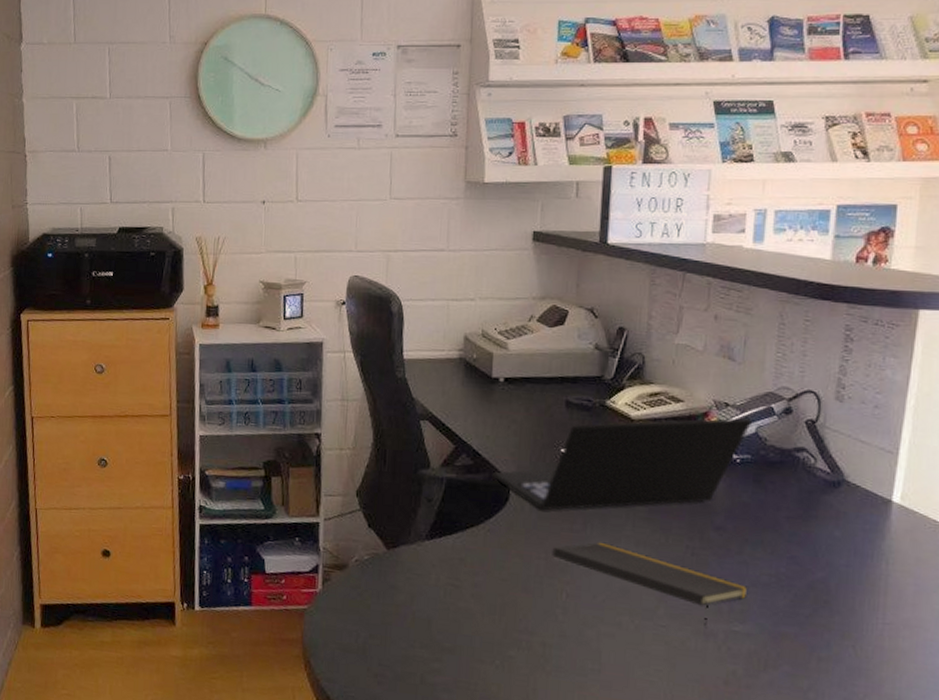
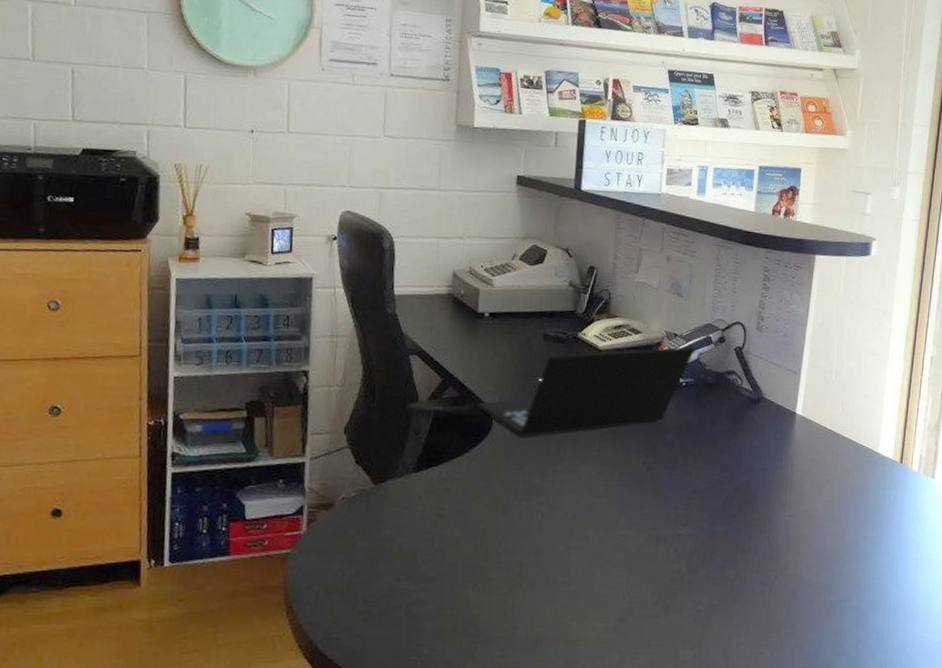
notepad: present [552,542,750,628] -> none [529,463,692,534]

